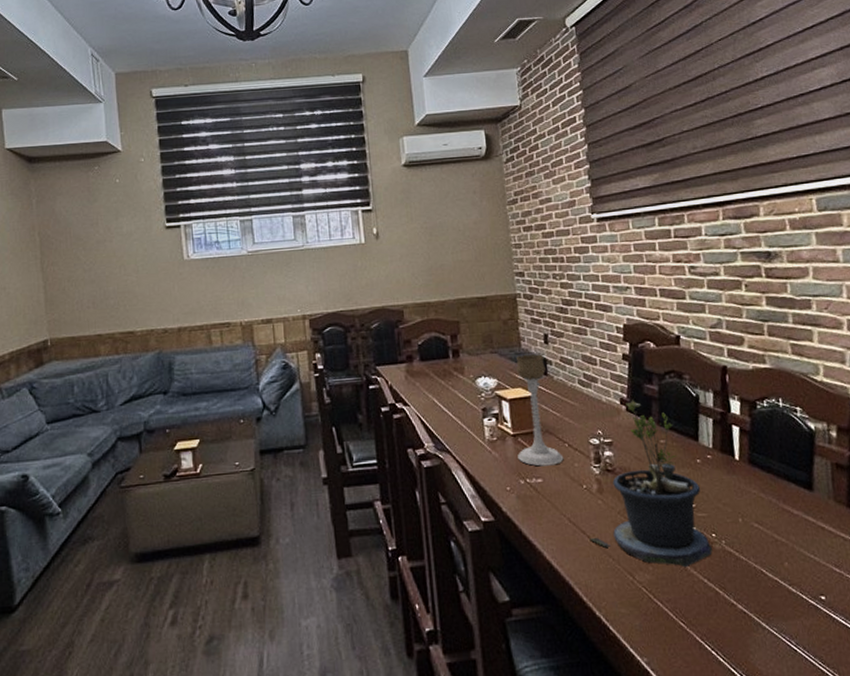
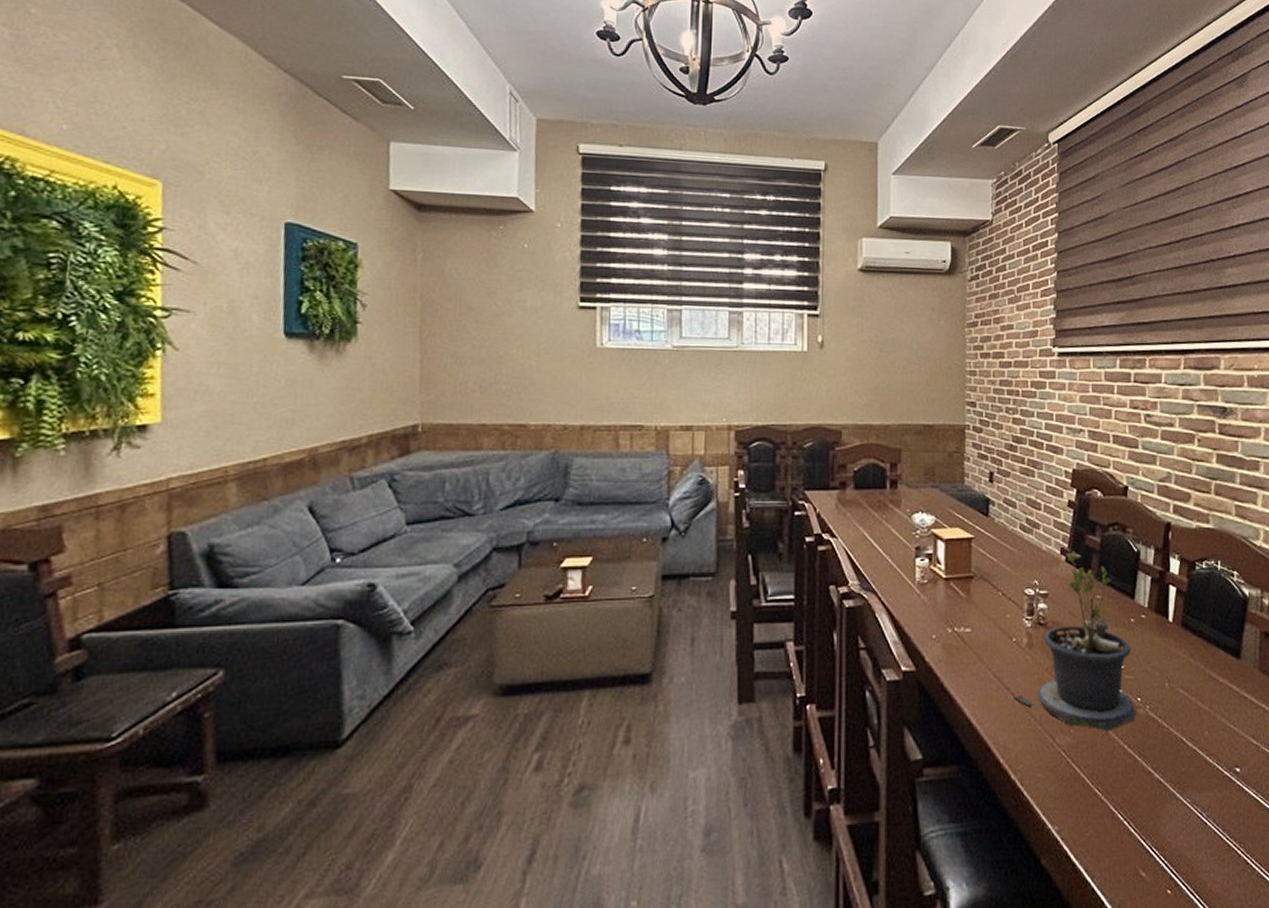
candle holder: present [516,354,564,466] -> none [948,491,996,615]

